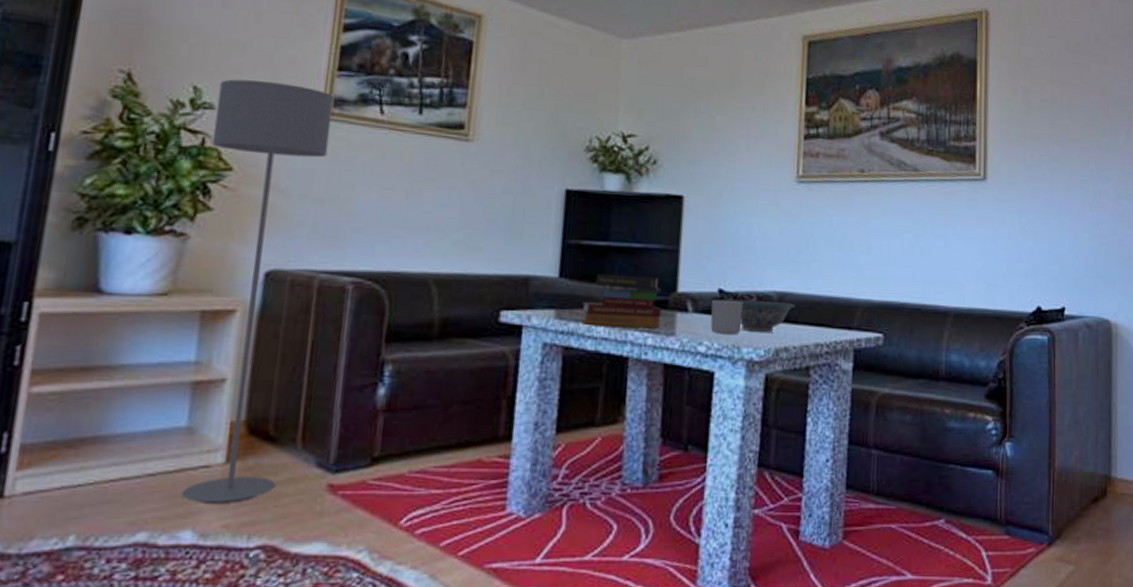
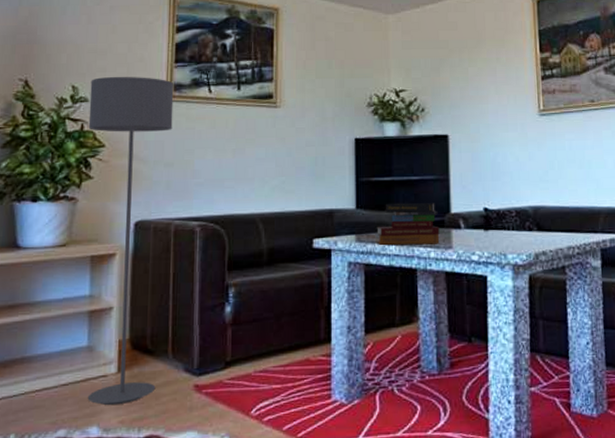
mug: present [710,299,743,335] -> none [479,216,506,245]
decorative bowl: present [724,300,795,332] -> none [489,214,548,241]

